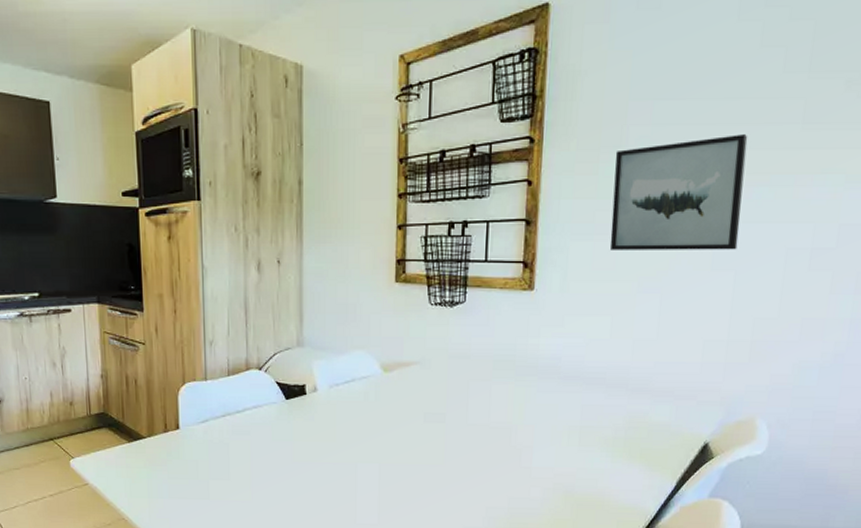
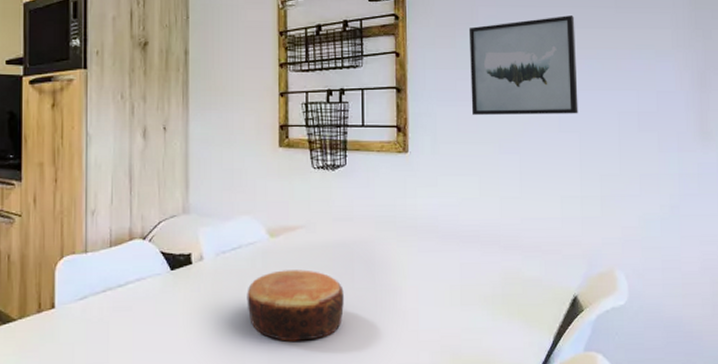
bowl: none [359,404,457,471] -> present [247,269,344,341]

